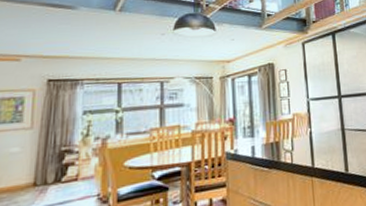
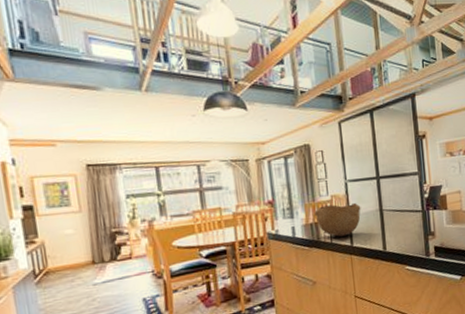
bowl: none [276,121,323,157] -> present [314,202,361,237]

